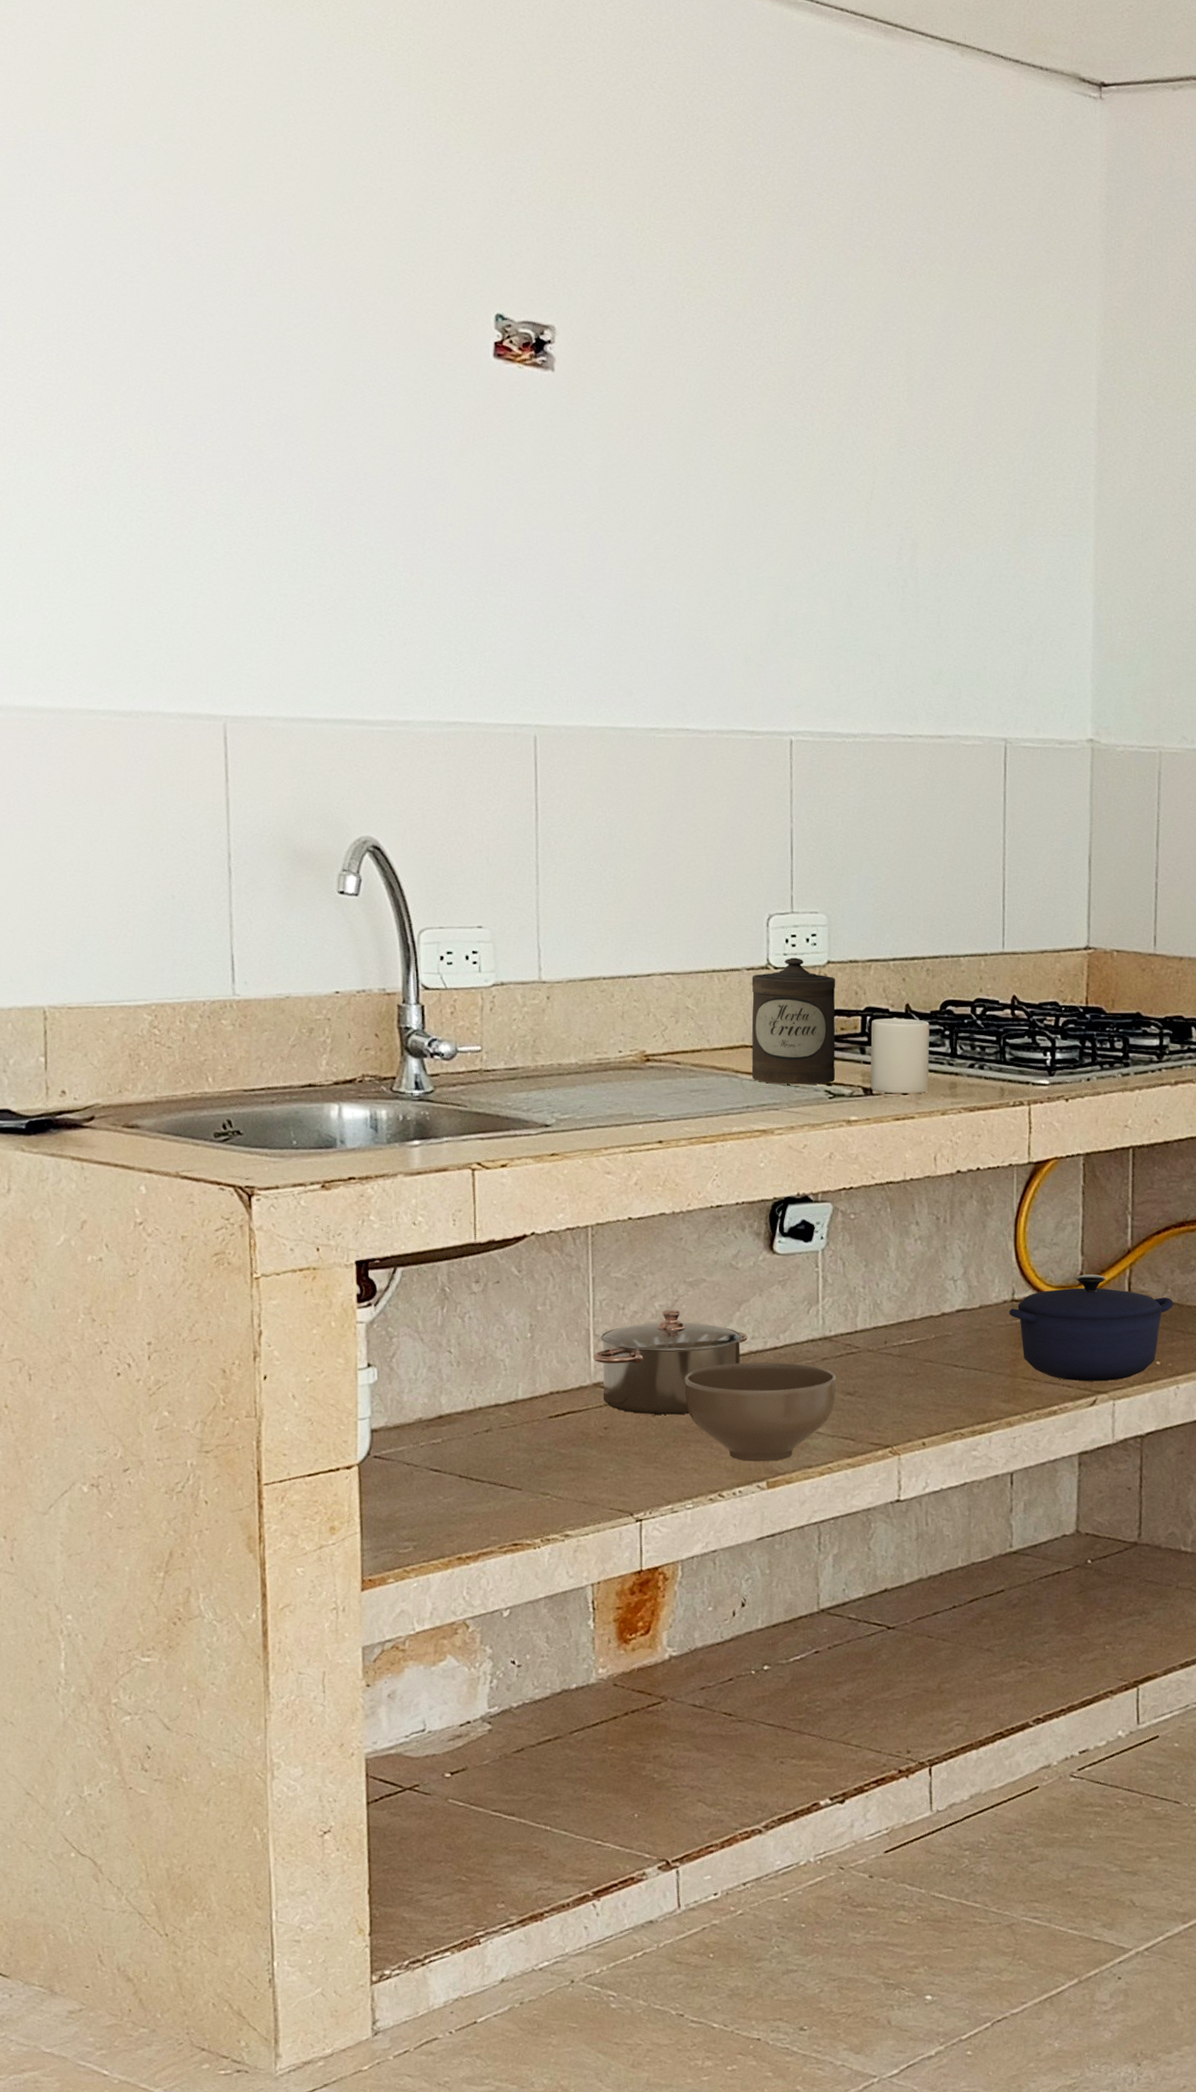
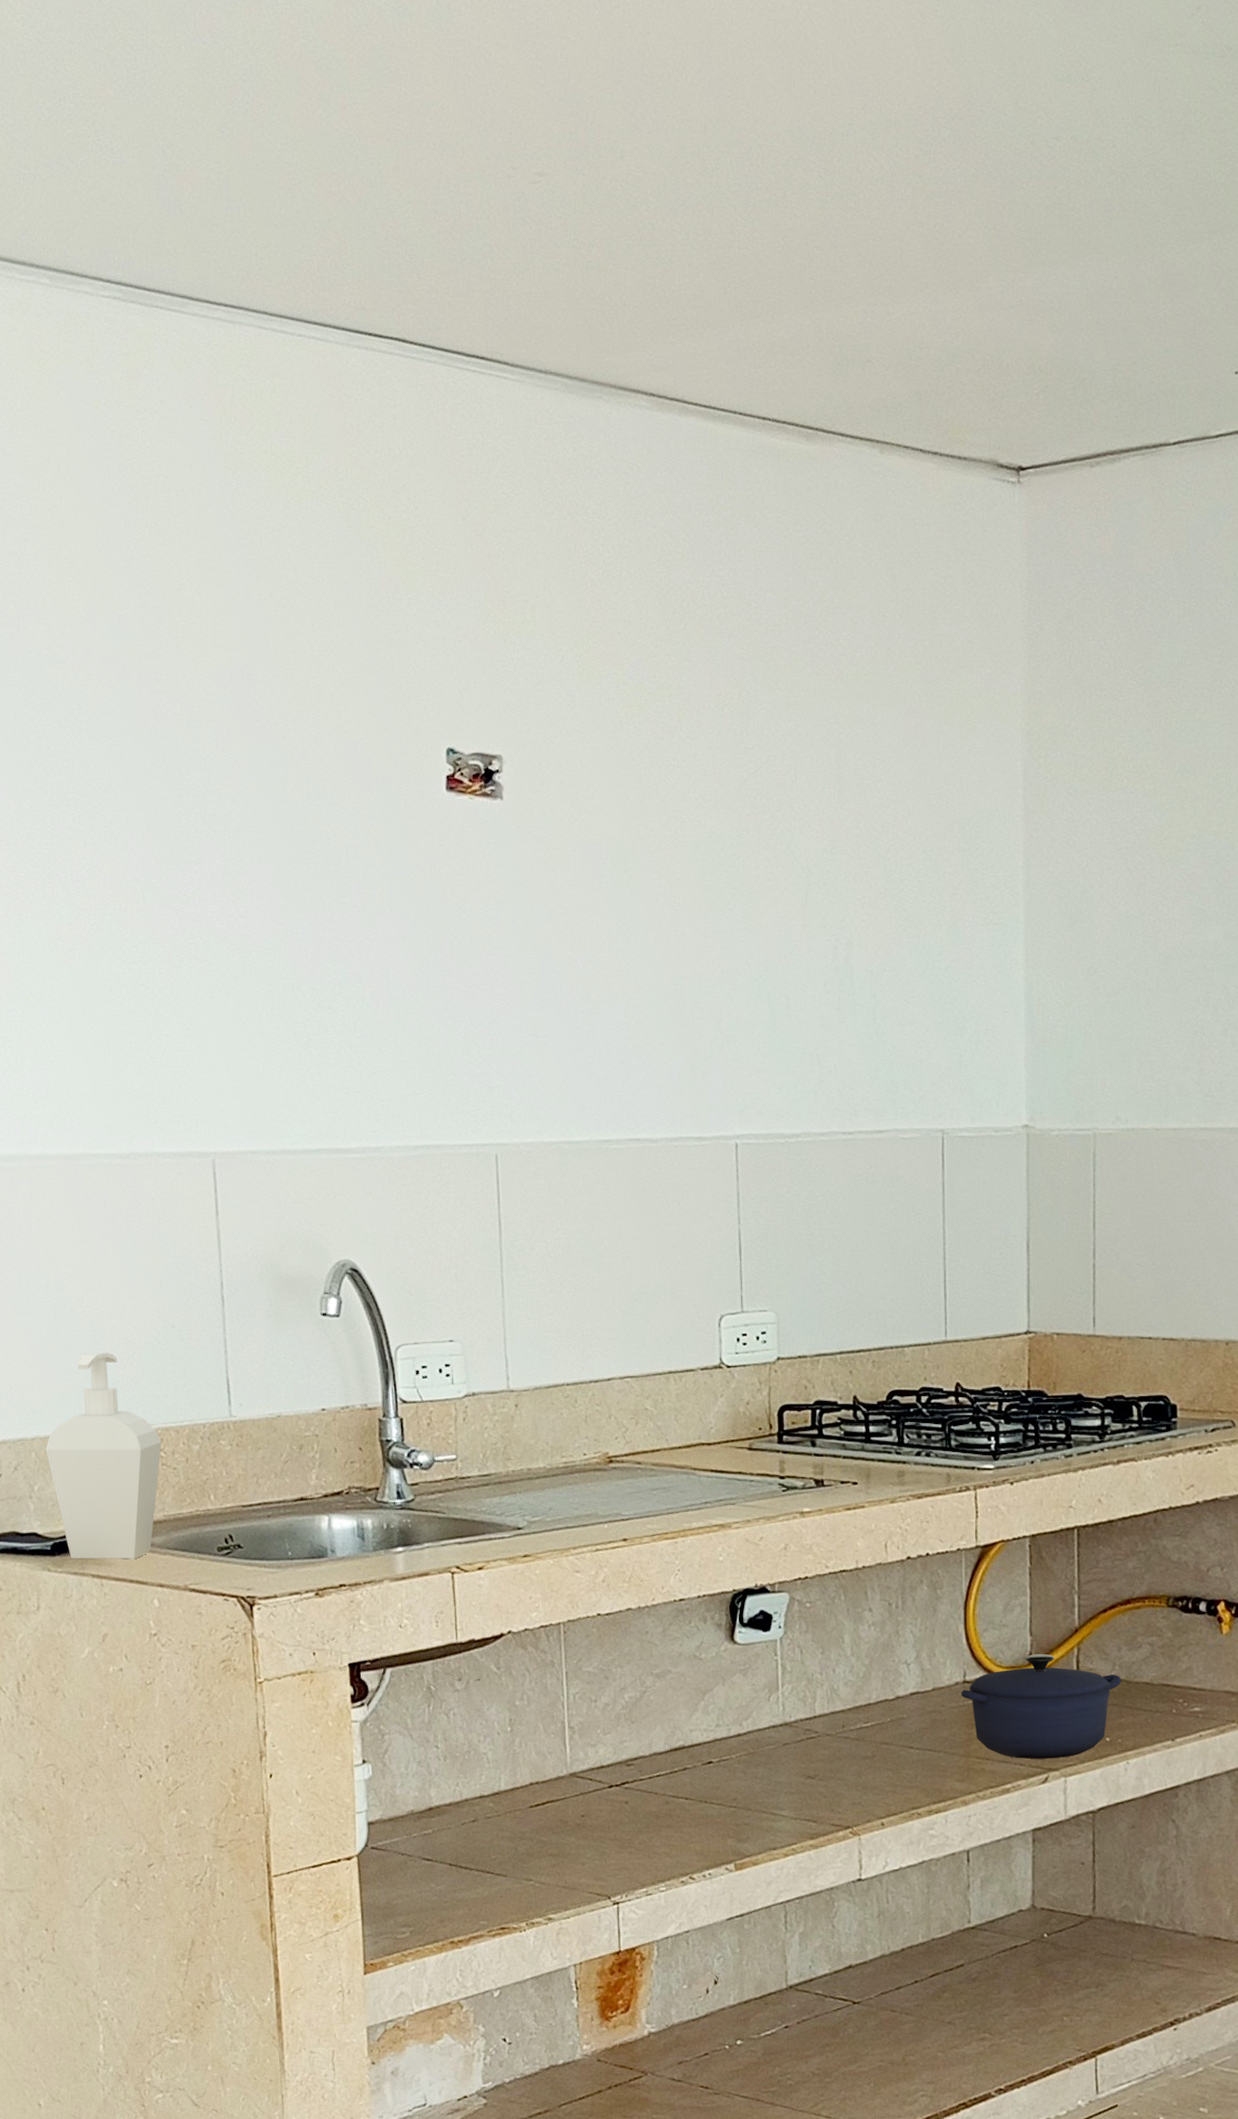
soap bottle: none [24,920,155,1142] -> present [46,1353,161,1559]
cooking pot: present [592,1309,748,1415] -> none [568,1701,713,1802]
bowl: present [684,1362,837,1462] -> none [654,1748,798,1845]
canister: present [751,957,836,1085] -> none [706,1356,787,1479]
mug: present [870,1018,930,1094] -> none [820,1410,878,1484]

